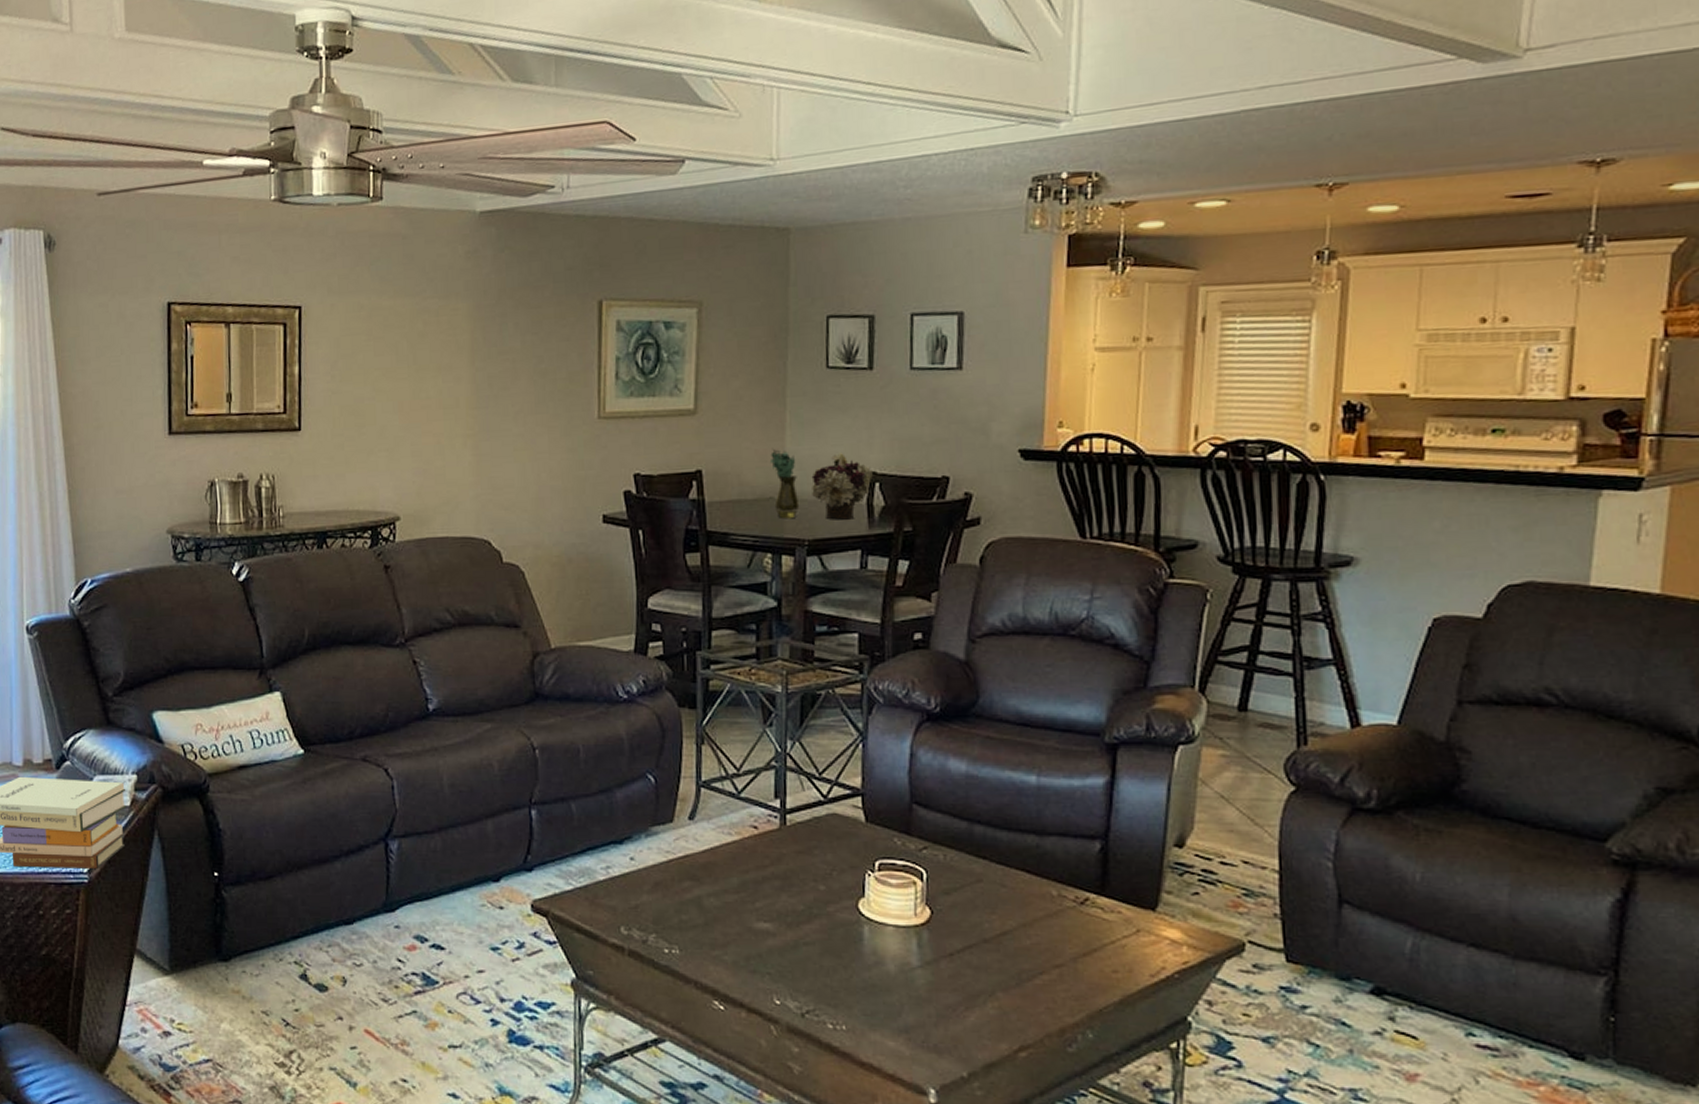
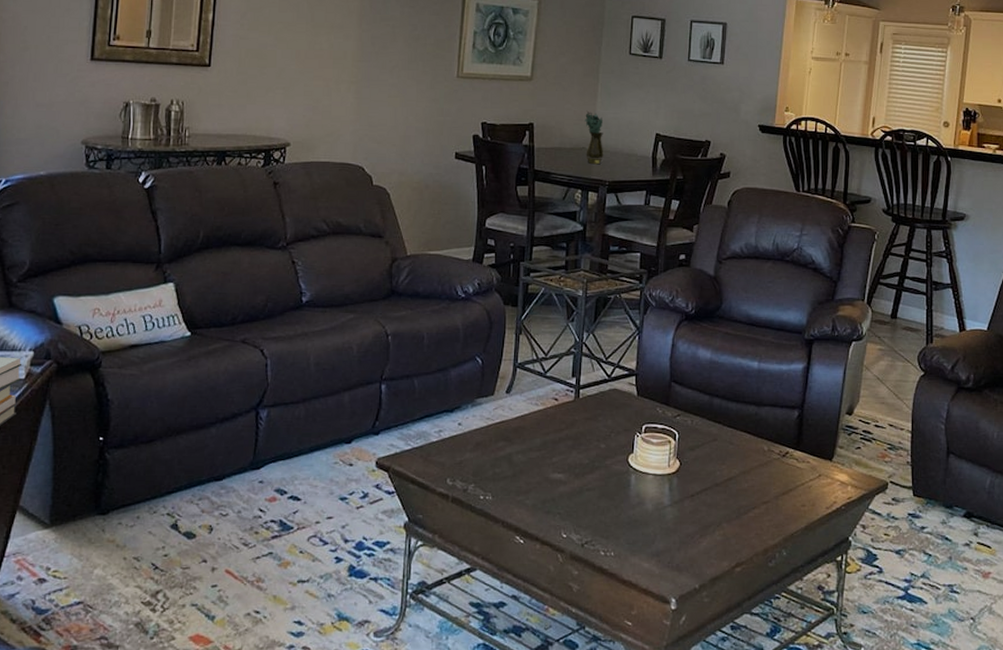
flower arrangement: present [811,452,873,520] -> none [613,117,657,168]

